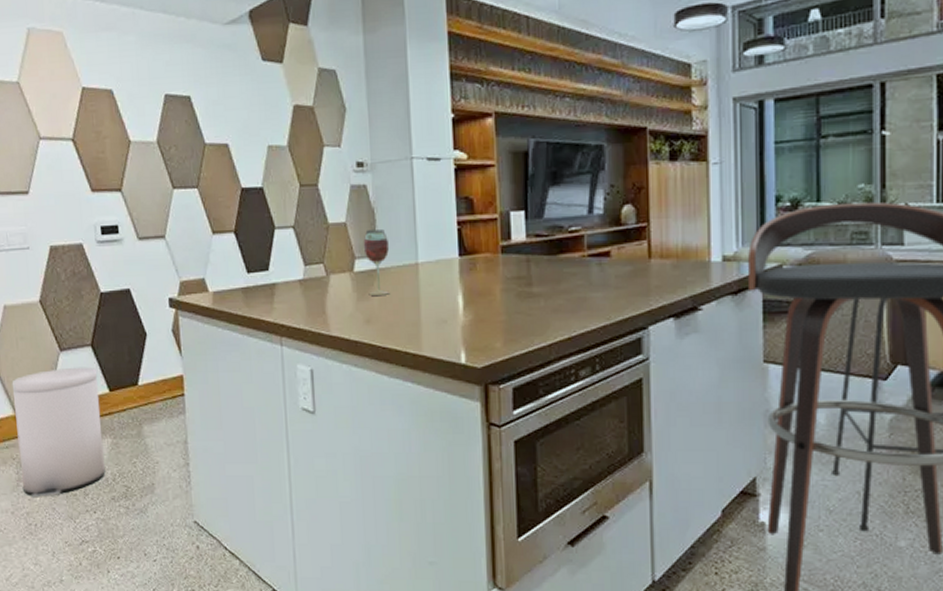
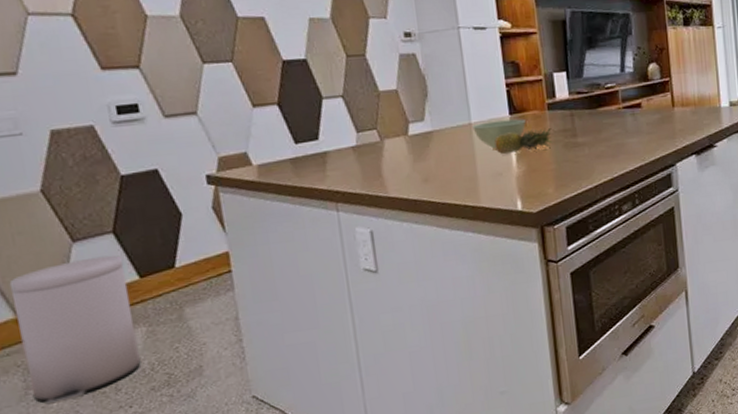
wineglass: present [363,229,391,295] -> none [415,94,446,156]
bowl: none [419,261,476,295] -> present [472,119,526,151]
fruit: none [441,273,506,301] -> present [494,127,554,155]

